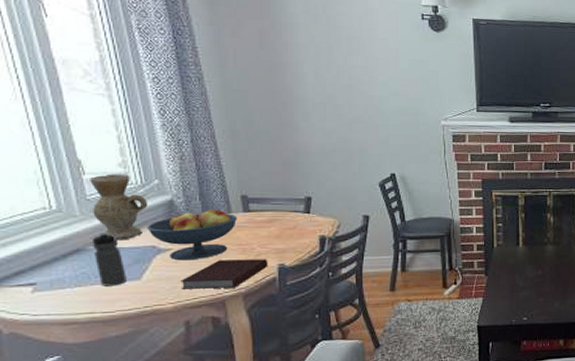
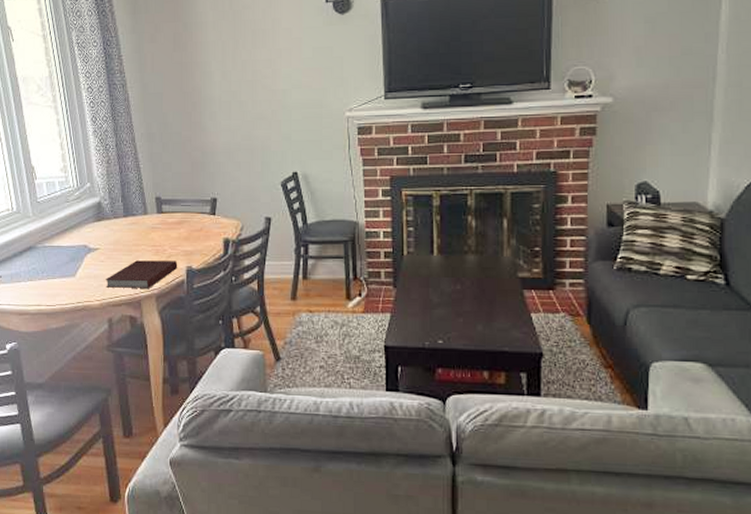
vase: present [90,174,148,241] -> none [40,178,82,240]
water bottle: present [93,233,126,286] -> none [41,232,65,282]
fruit bowl: present [147,210,237,261] -> none [80,211,152,260]

